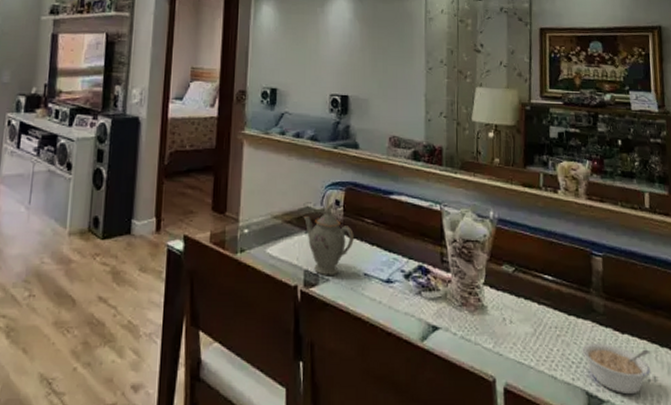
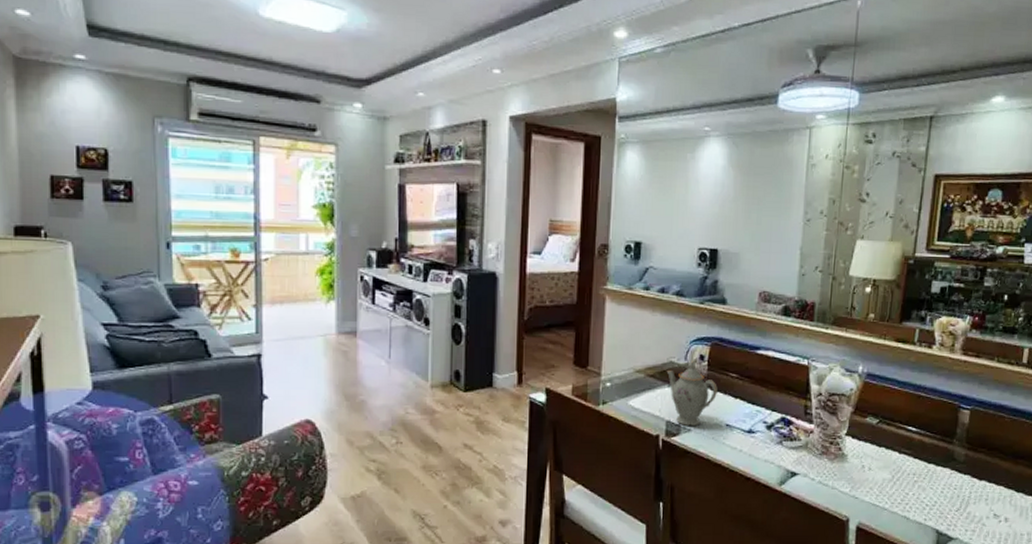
legume: present [582,343,651,395] -> none [937,488,1005,533]

